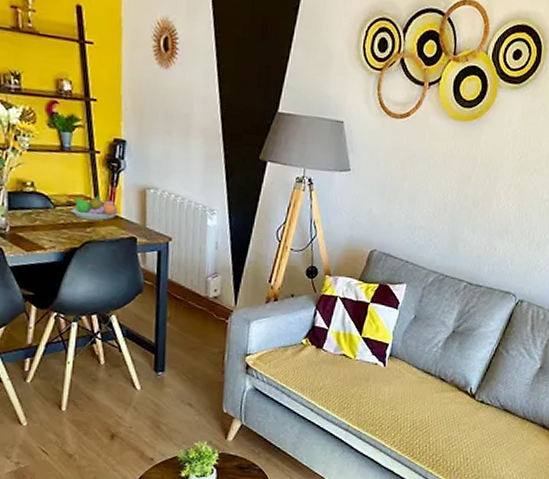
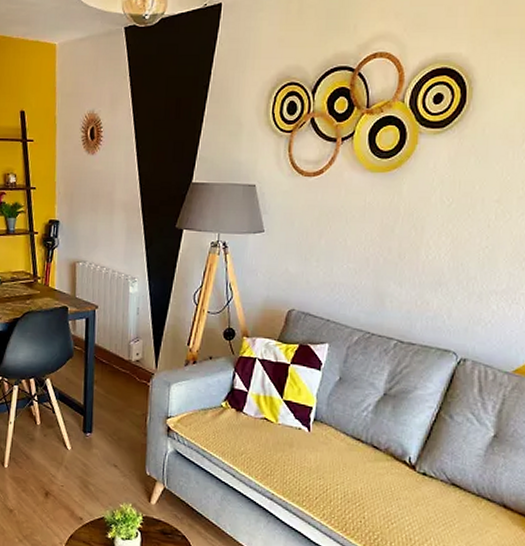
fruit bowl: present [71,196,119,220] -> none [14,271,53,293]

